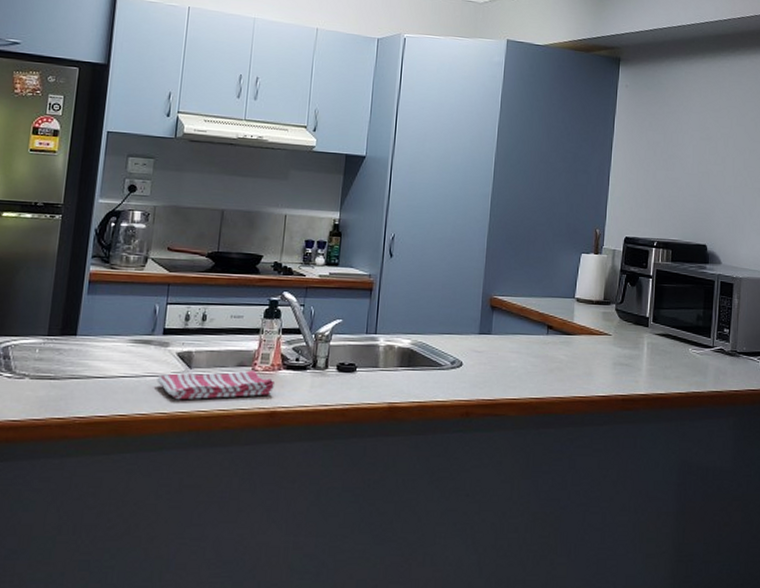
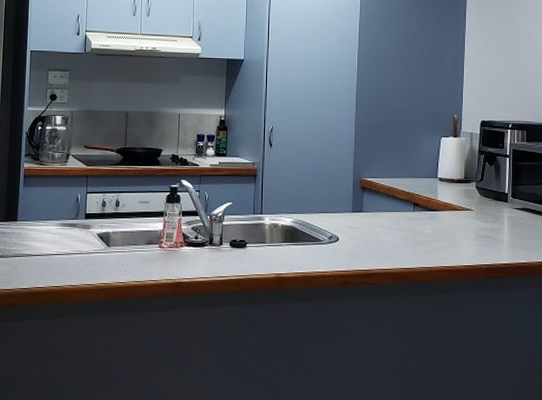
dish towel: present [157,370,274,400] -> none [82,247,178,273]

